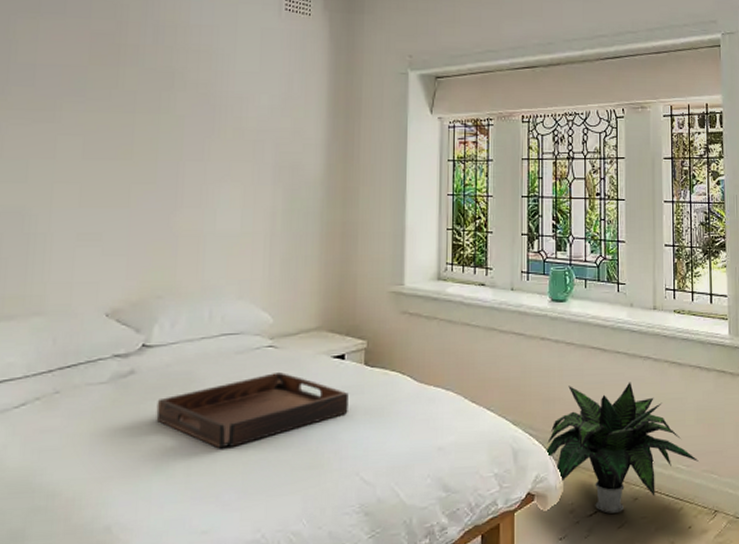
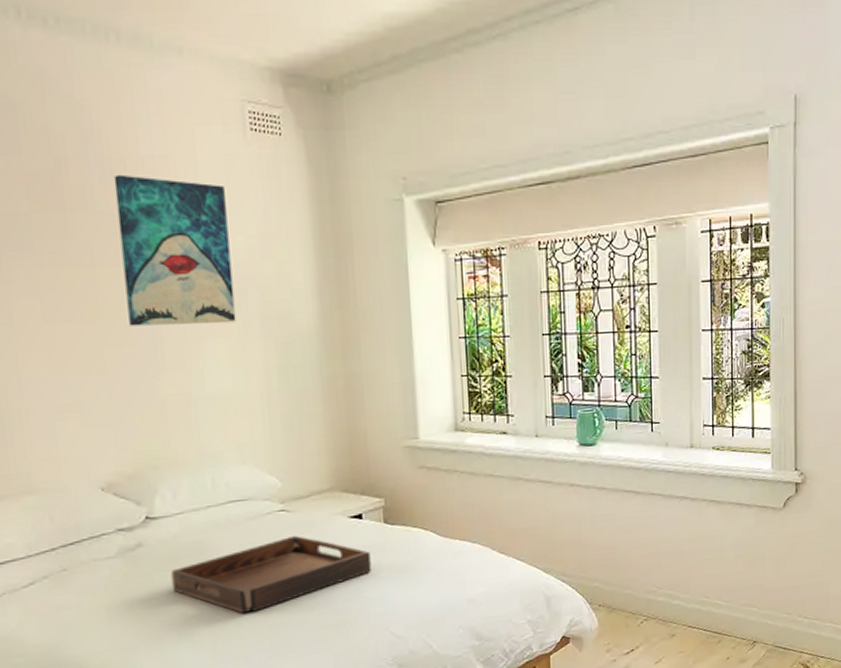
wall art: none [157,38,257,169] -> present [113,174,236,326]
potted plant: present [545,382,699,513] -> none [578,523,738,651]

